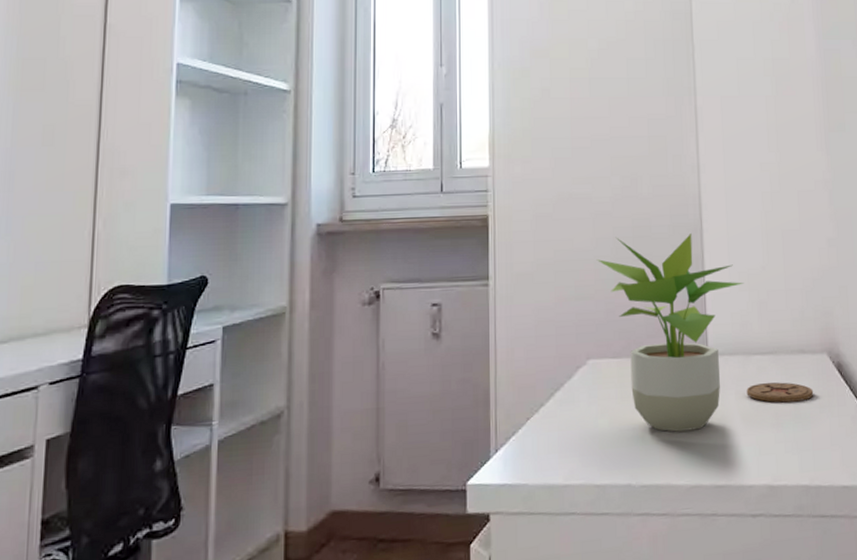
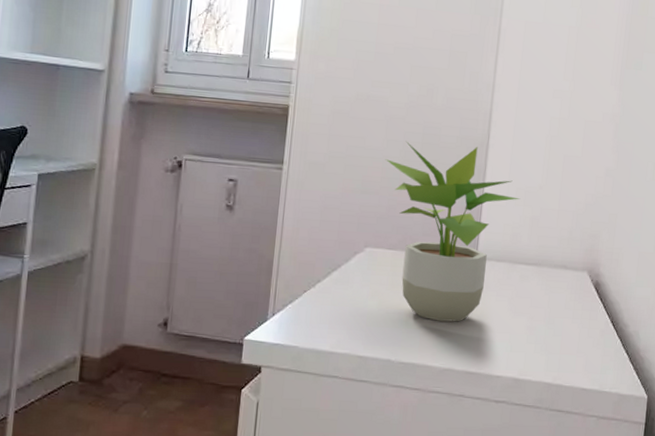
coaster: present [746,382,814,403] -> none [507,290,569,311]

